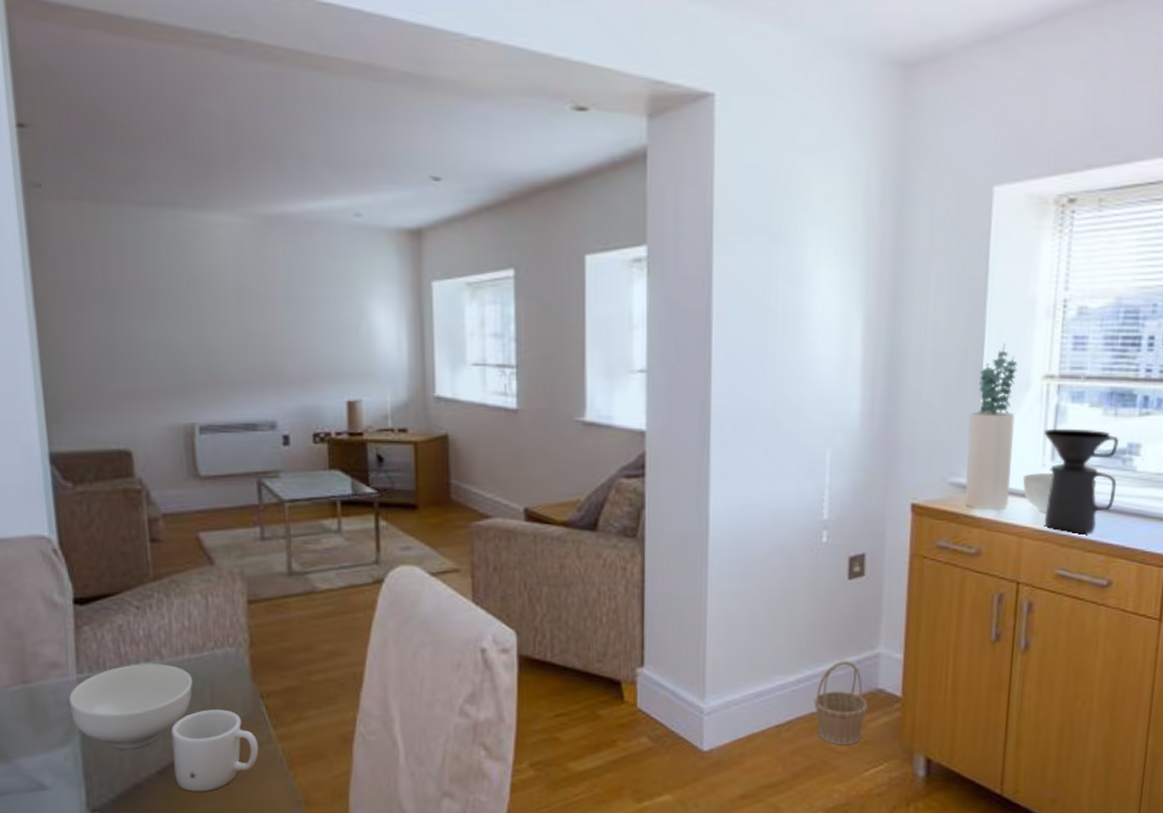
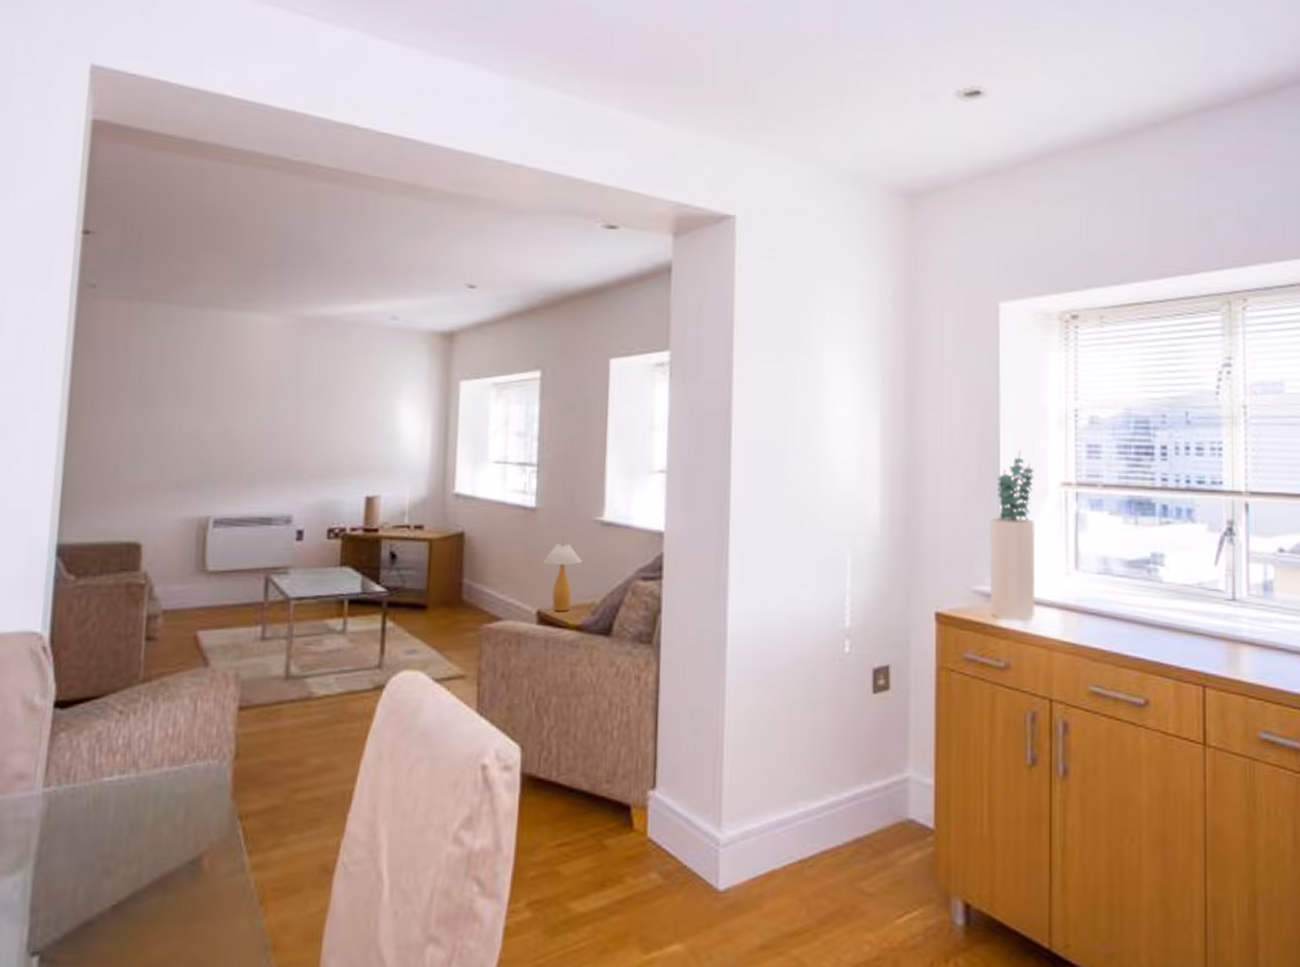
bowl: present [69,662,193,749] -> none [28,775,168,878]
mug: present [171,710,259,792] -> none [131,832,229,932]
table lamp: none [527,439,566,509] -> present [543,539,582,612]
basket: present [814,660,868,745] -> none [839,784,899,886]
bowl: present [1022,473,1097,514] -> none [1047,582,1124,626]
coffee maker: present [1044,428,1119,535] -> none [1066,536,1144,648]

